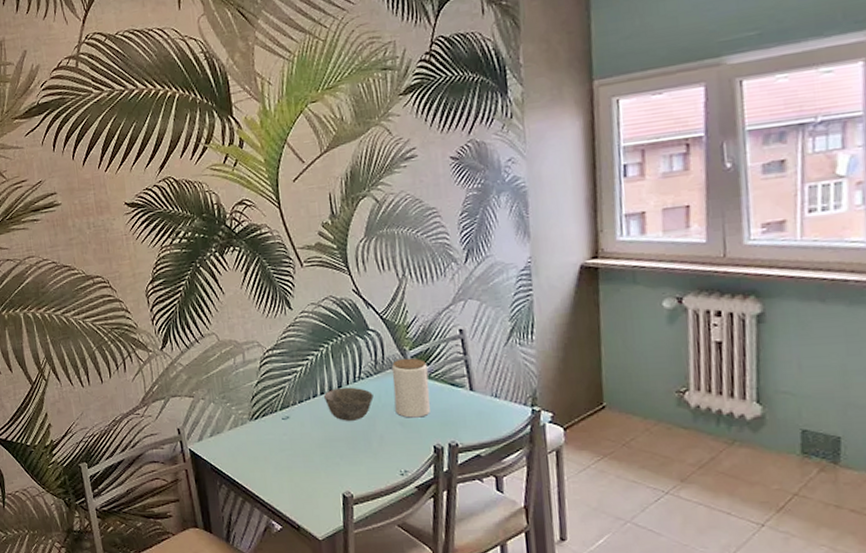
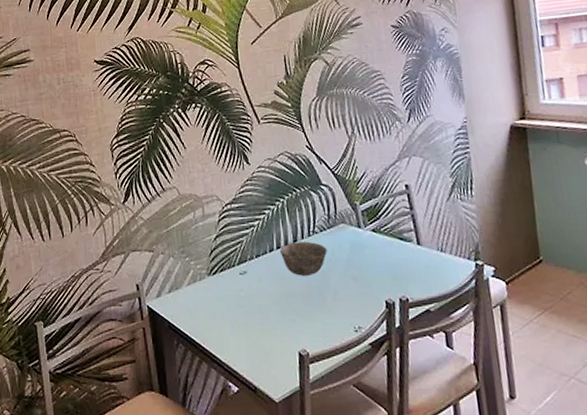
jar: present [392,358,430,418] -> none [344,212,381,273]

